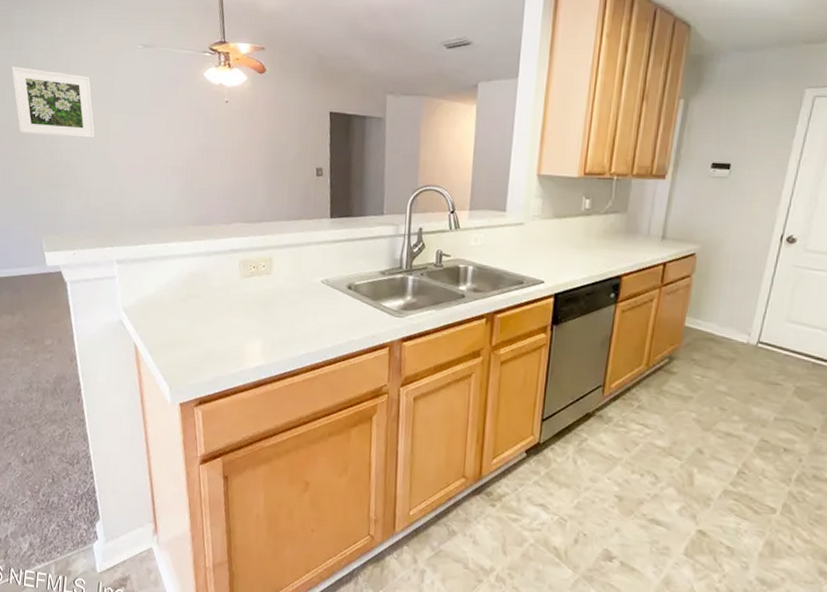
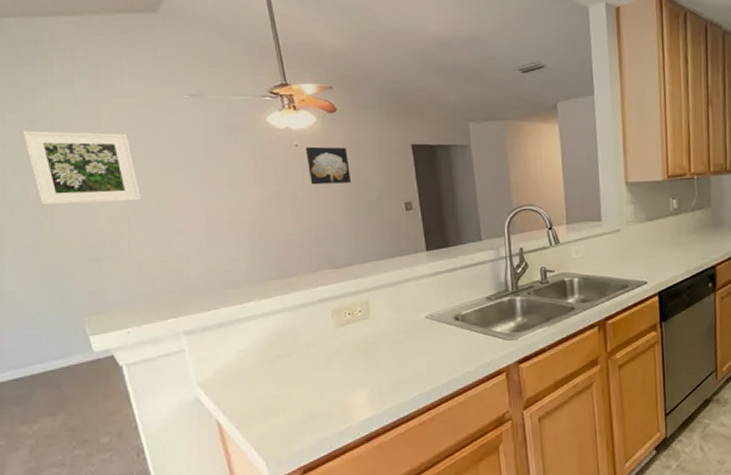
wall art: none [234,104,271,143] -> present [305,146,352,185]

